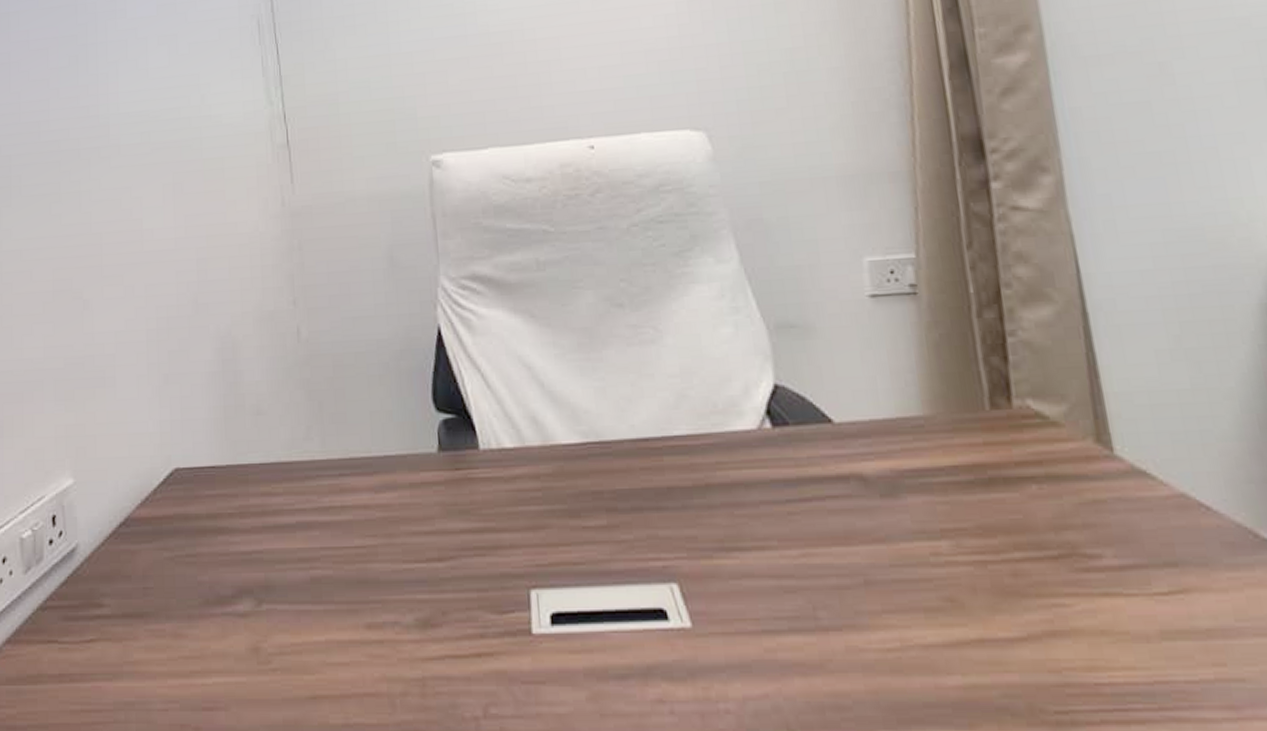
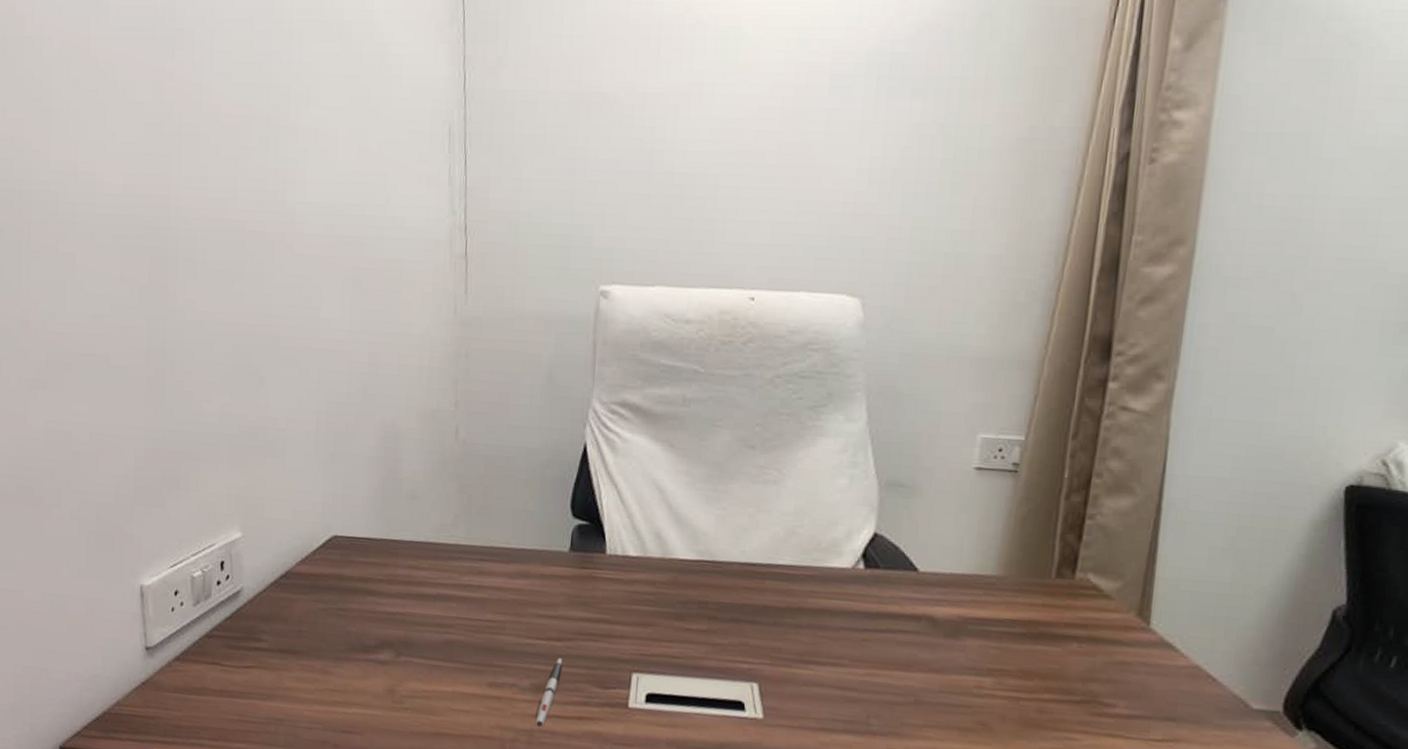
pen: none [425,581,449,673] -> present [535,657,562,728]

